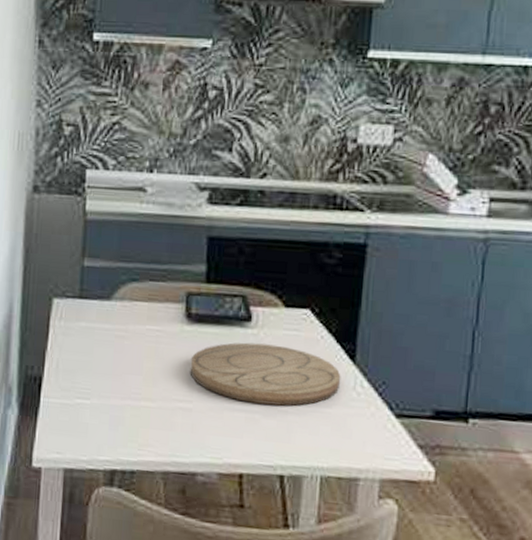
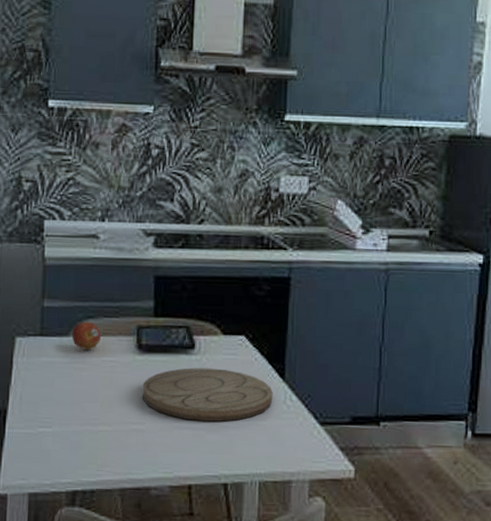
fruit: none [113,284,147,317] -> present [71,321,102,350]

